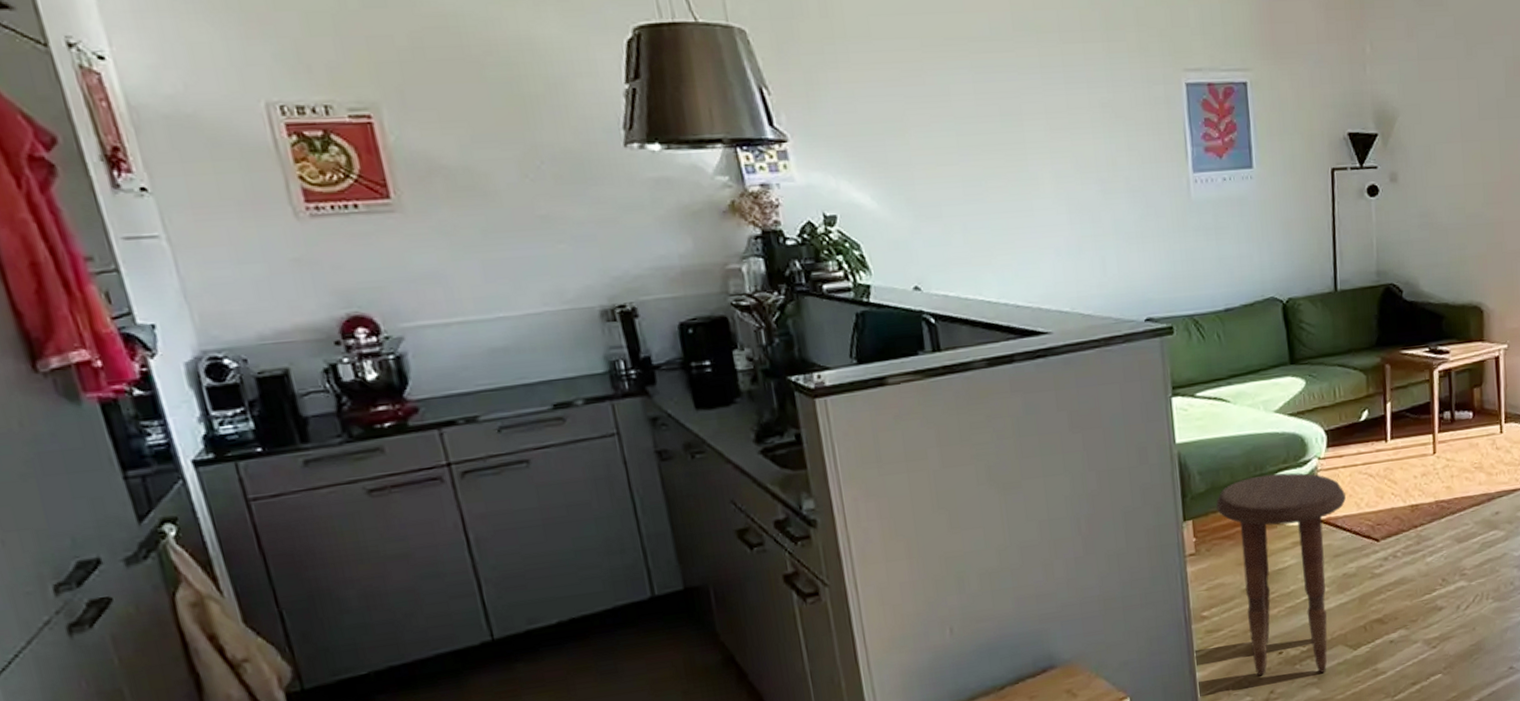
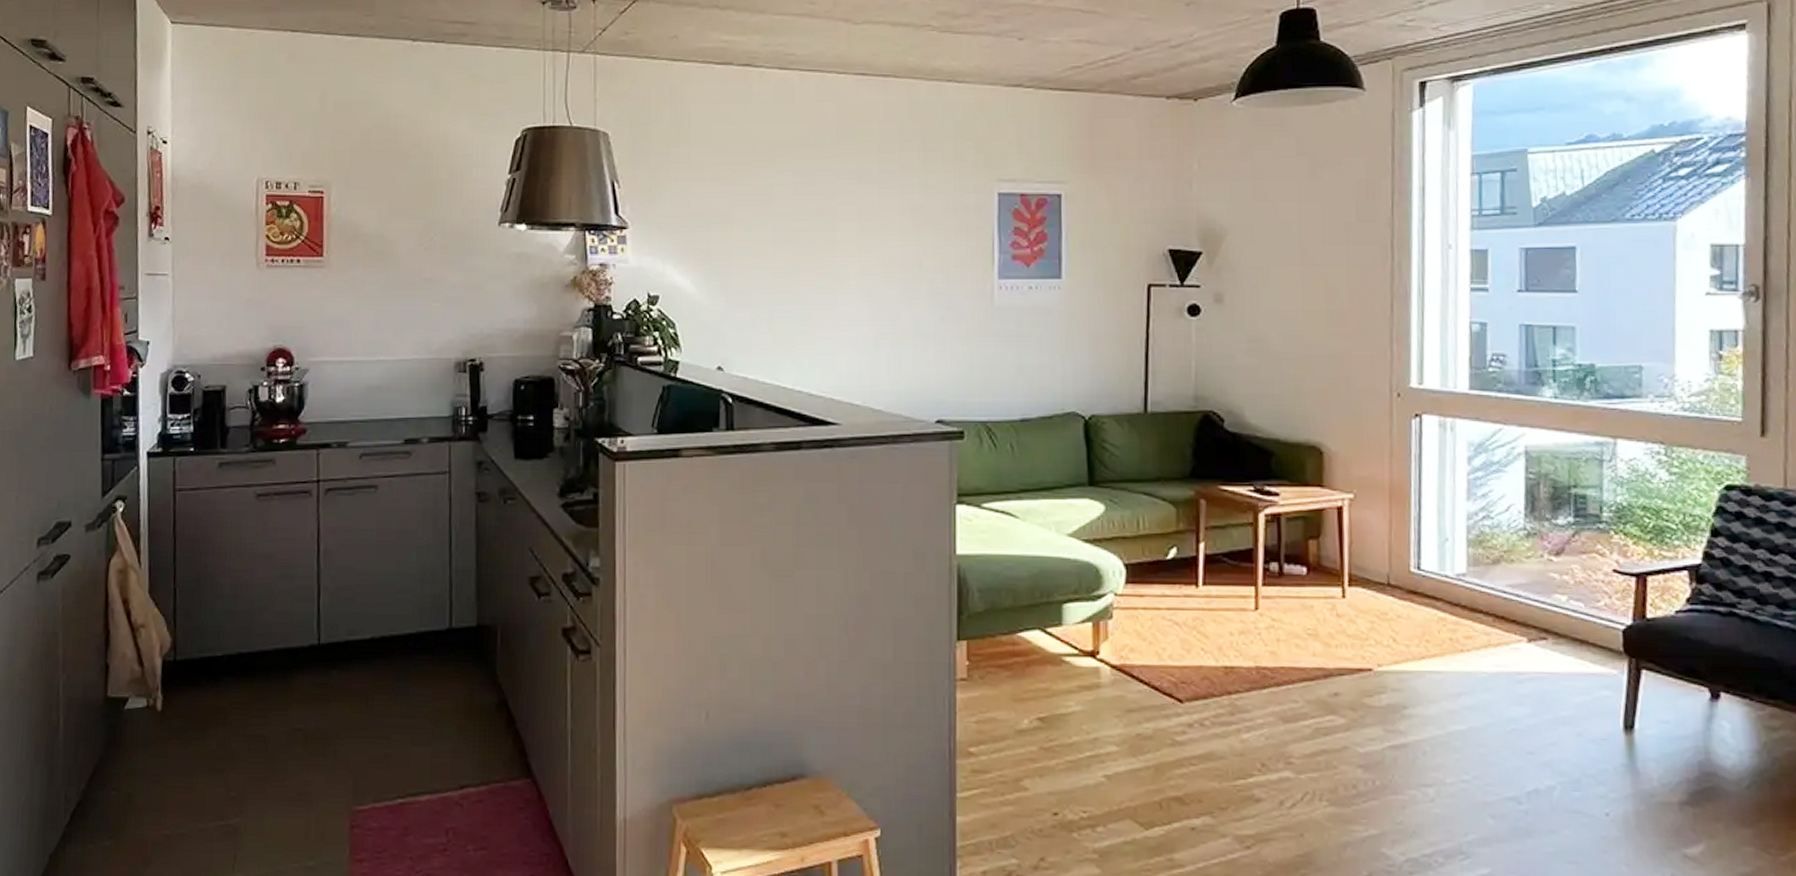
side table: present [1216,472,1346,676] -> none [995,603,1145,849]

